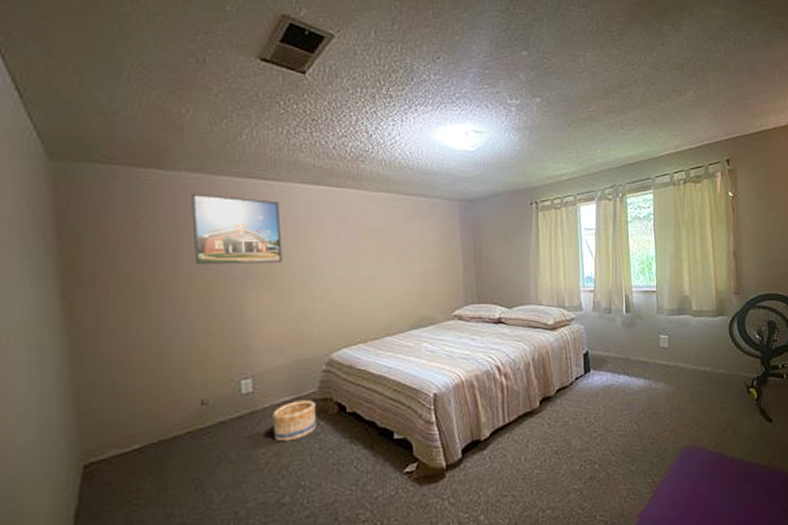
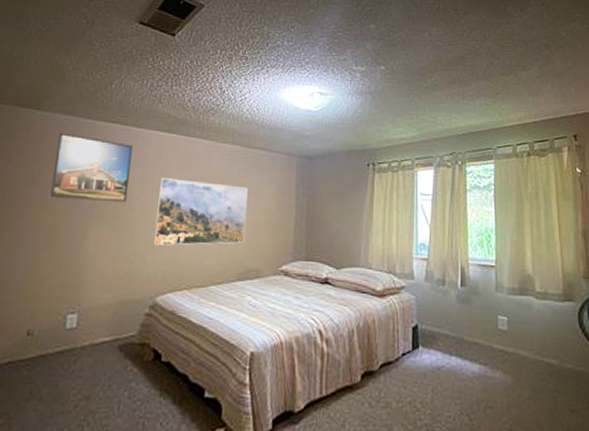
basket: present [272,400,317,442] -> none [88,342,134,385]
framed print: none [315,234,414,303] -> present [153,178,248,246]

